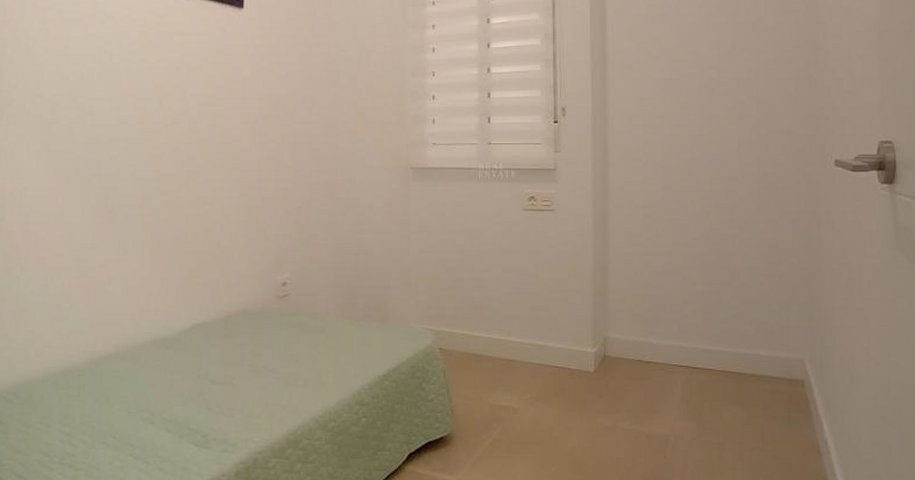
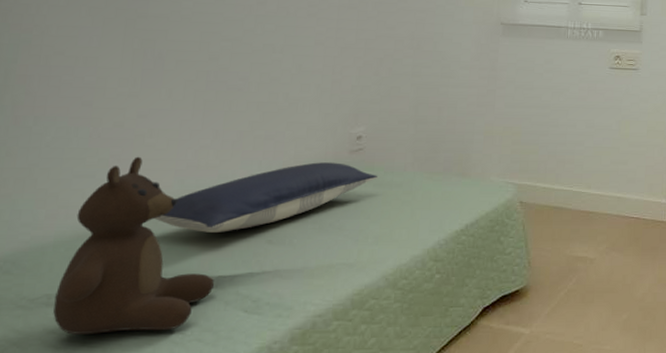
teddy bear: none [46,302,169,459] -> present [53,156,214,335]
pillow: none [117,308,304,372] -> present [154,162,379,232]

